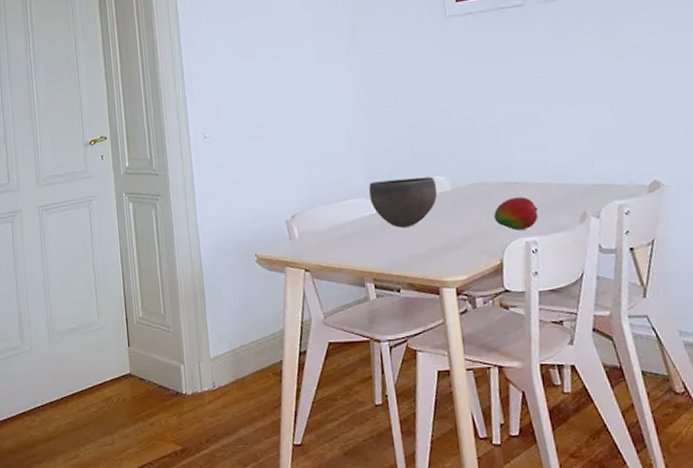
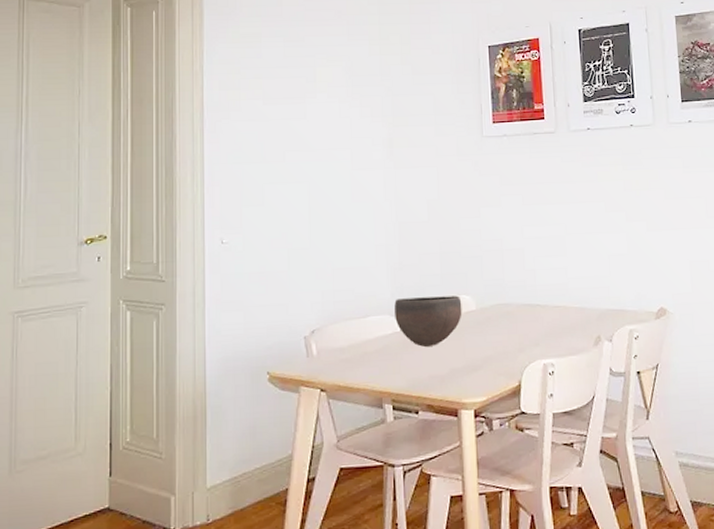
fruit: present [494,197,538,230] -> none [515,319,557,352]

